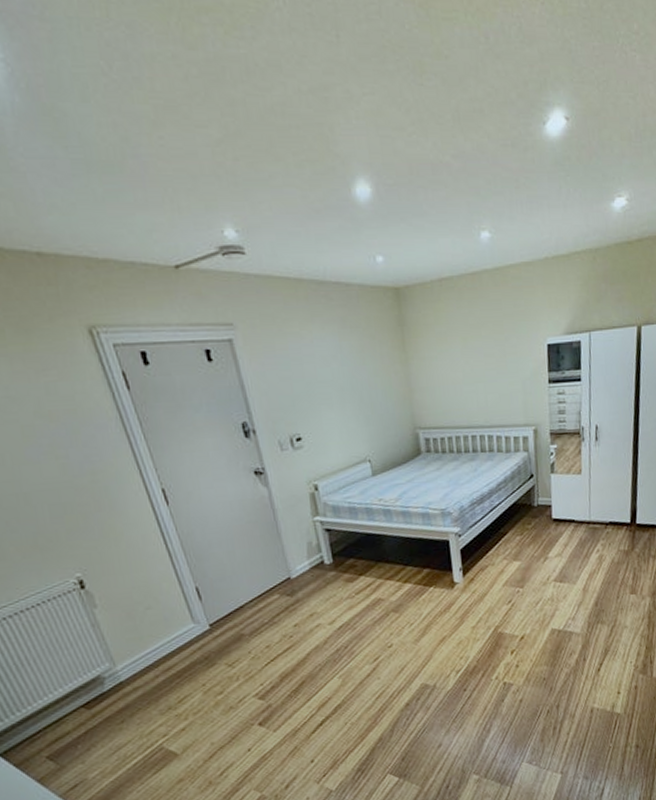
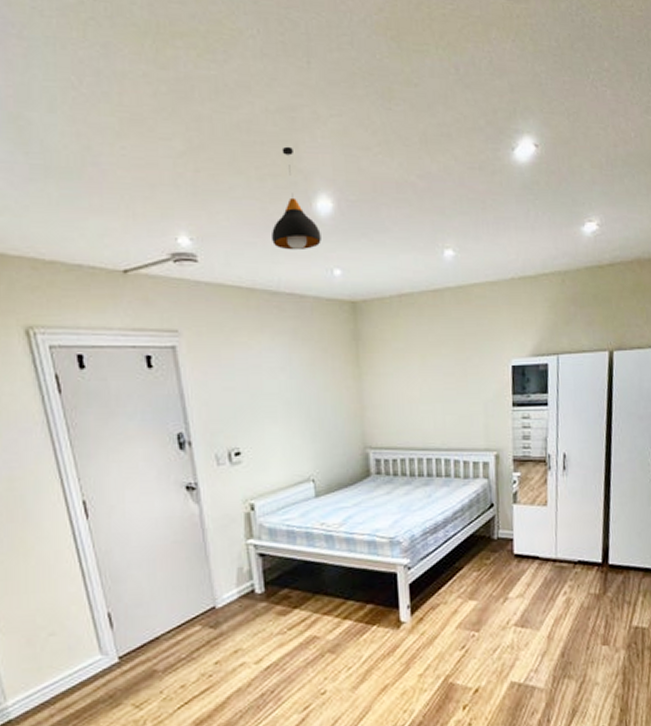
pendant light: none [314,129,362,239] -> present [272,146,321,251]

